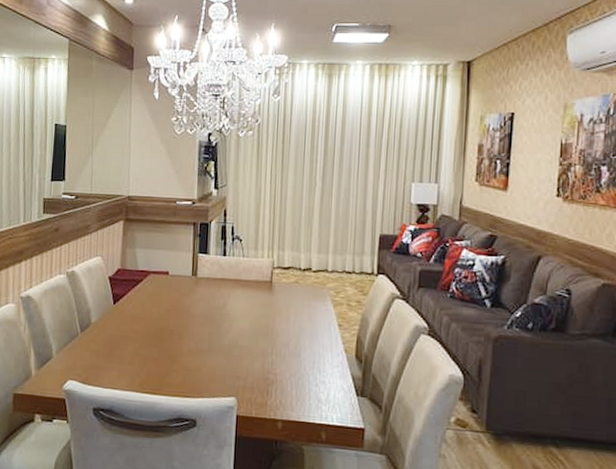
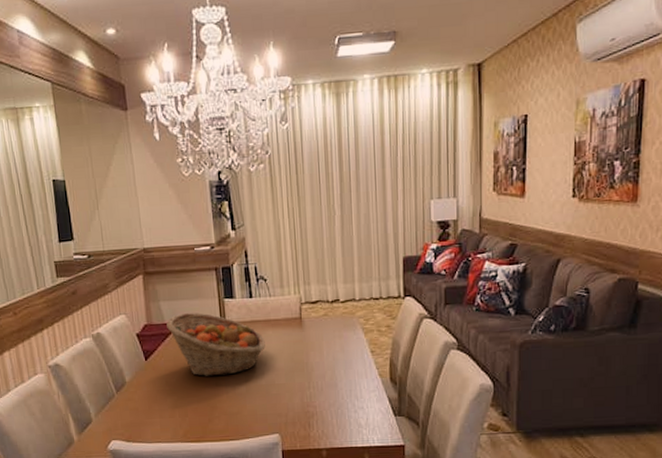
fruit basket: none [139,263,233,330] -> present [166,313,265,376]

